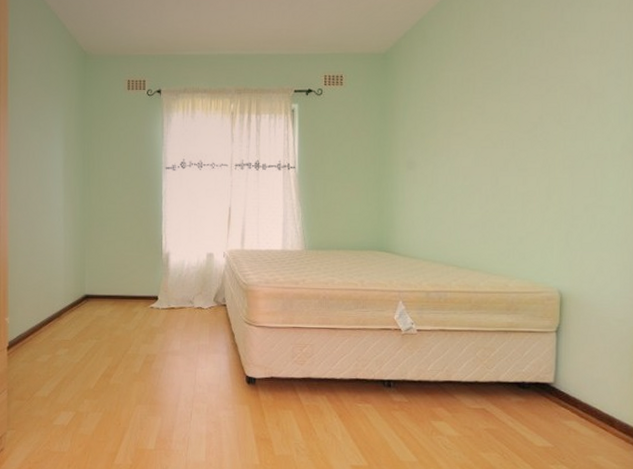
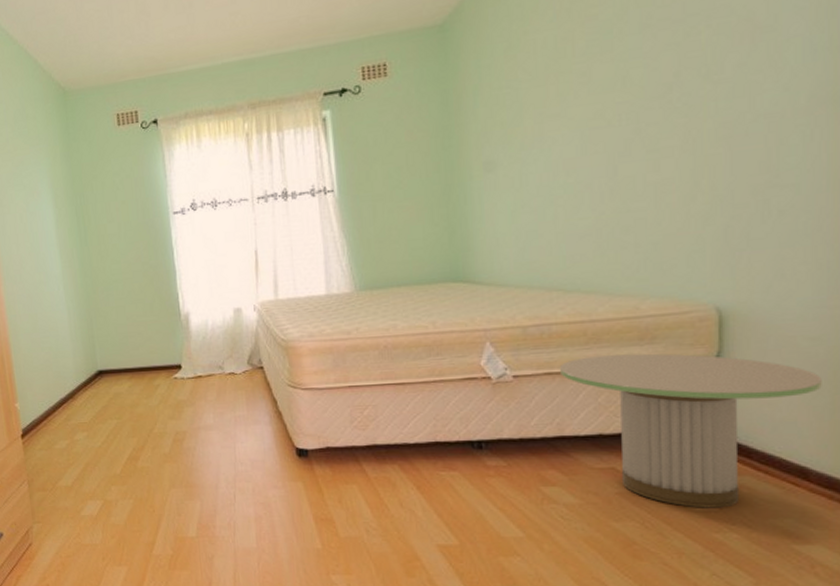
side table: none [451,319,624,445] -> present [560,353,822,508]

